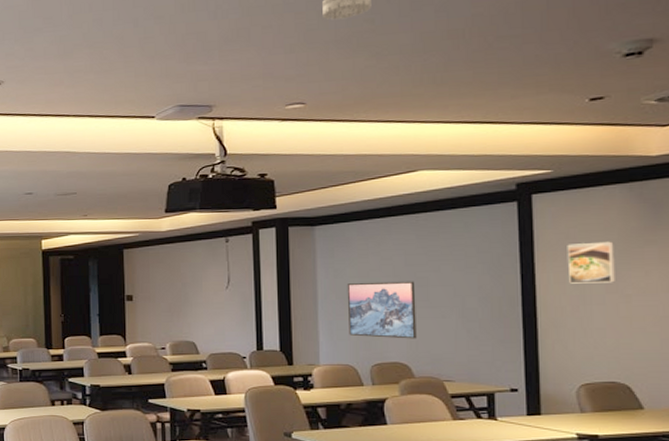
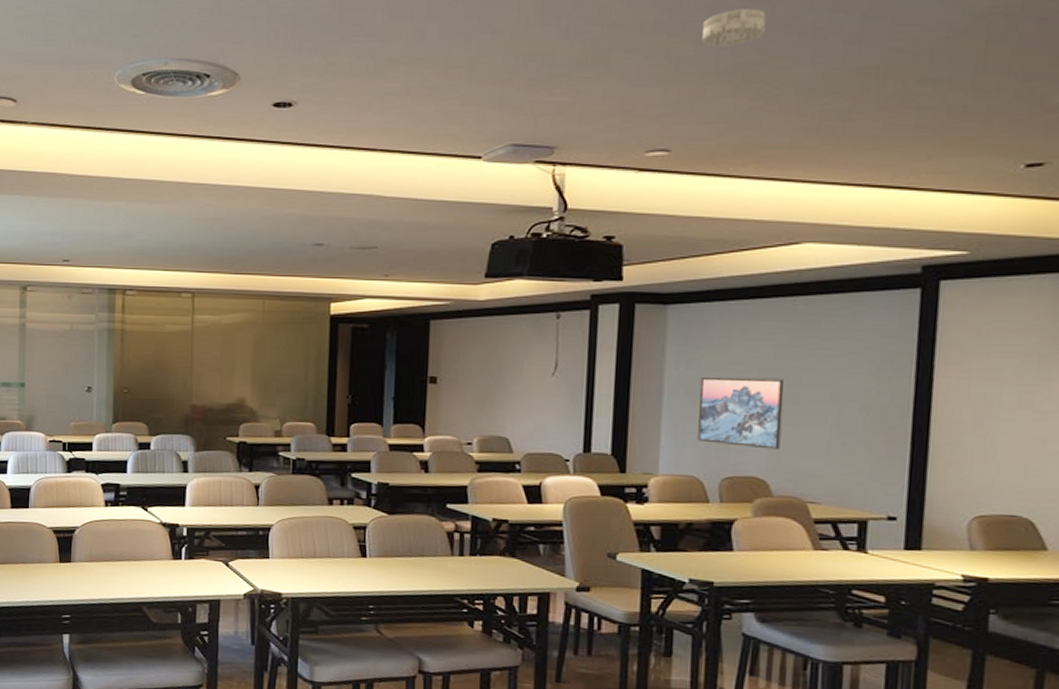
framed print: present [567,241,615,284] -> none [974,343,1035,395]

